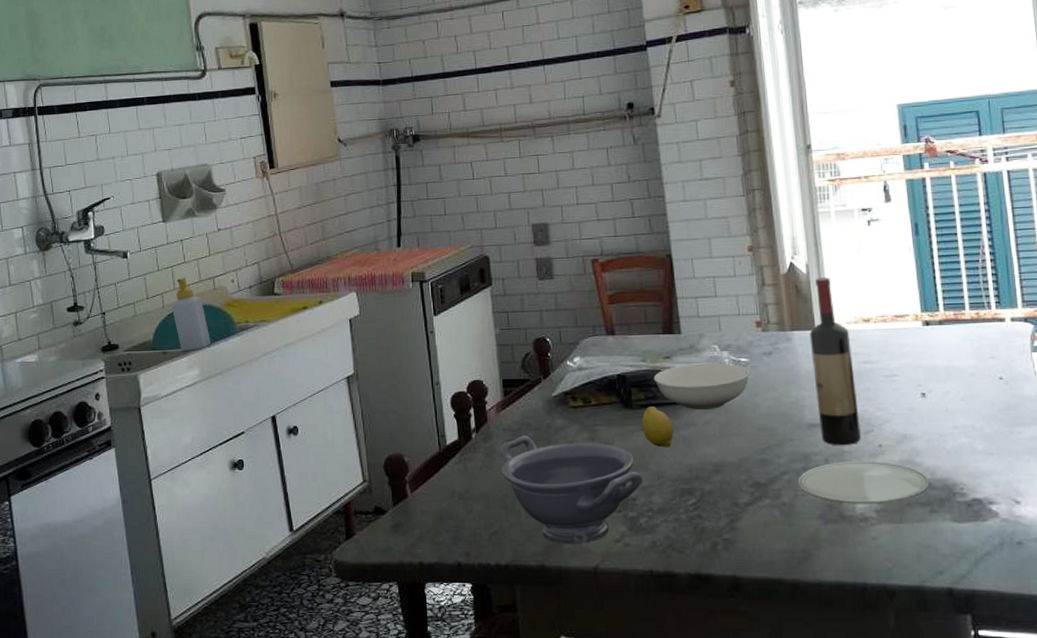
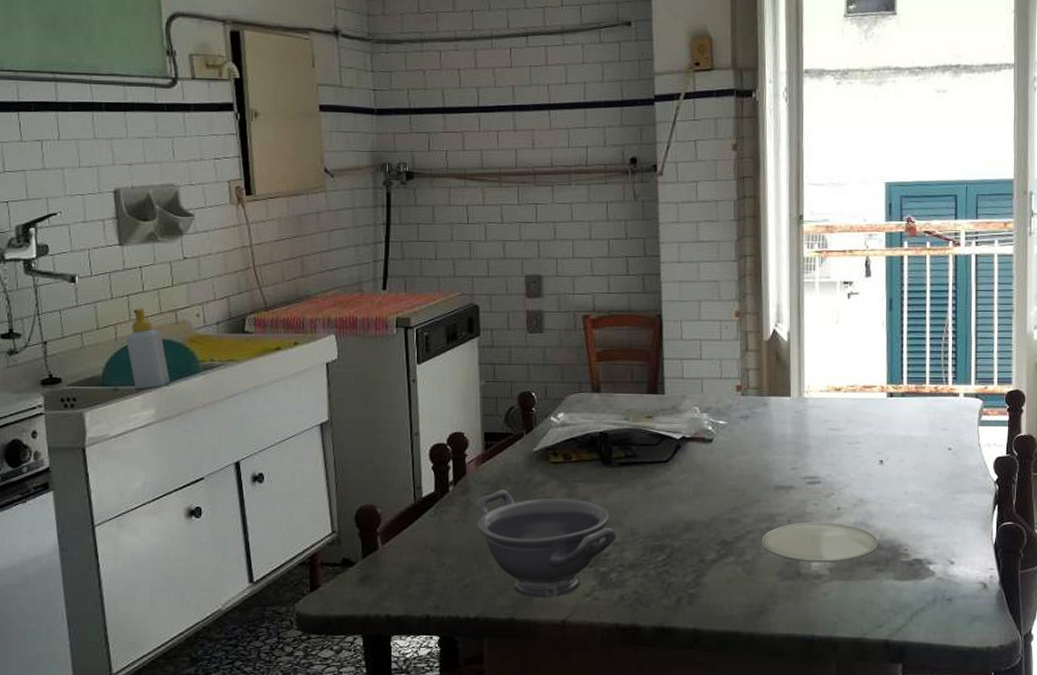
fruit: present [641,407,674,448] -> none [619,465,650,505]
bowl: present [653,362,749,411] -> none [634,424,726,470]
wine bottle: present [809,277,861,445] -> none [784,346,823,507]

